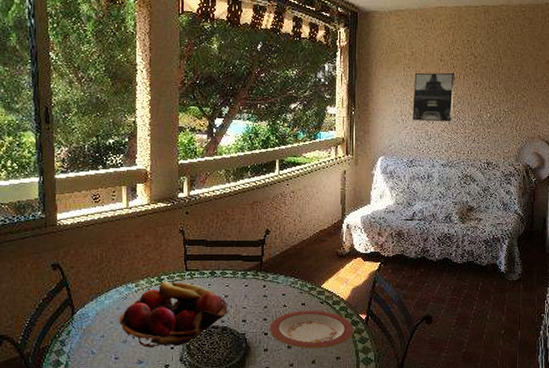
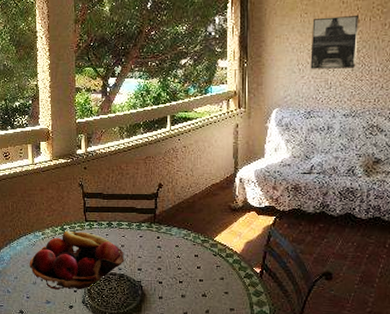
plate: present [269,310,354,349] -> none [163,262,248,300]

